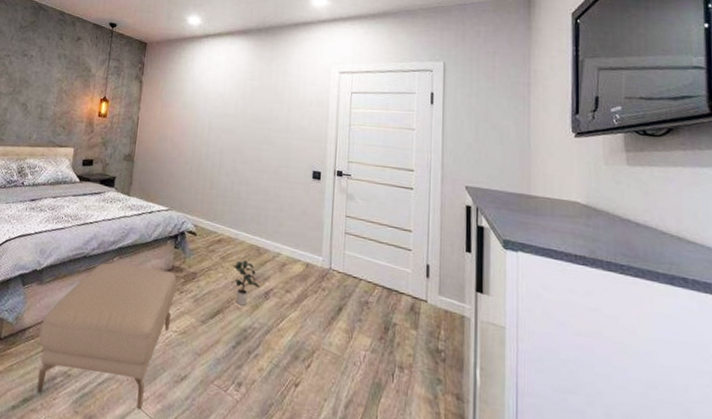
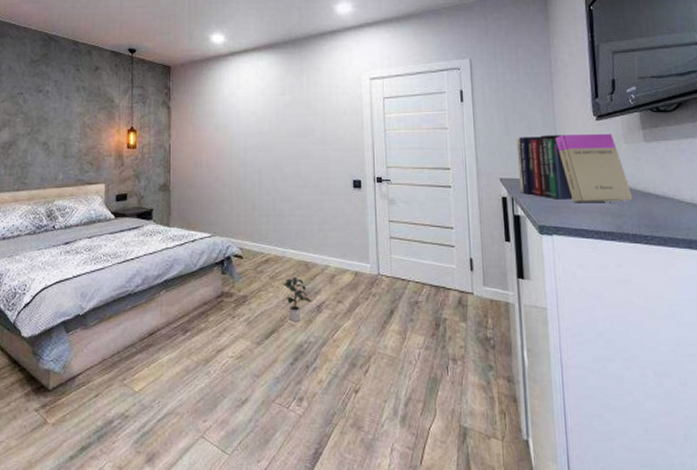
ottoman: present [37,263,177,409] -> none [90,297,227,440]
books: none [485,146,610,226] -> present [516,133,633,202]

